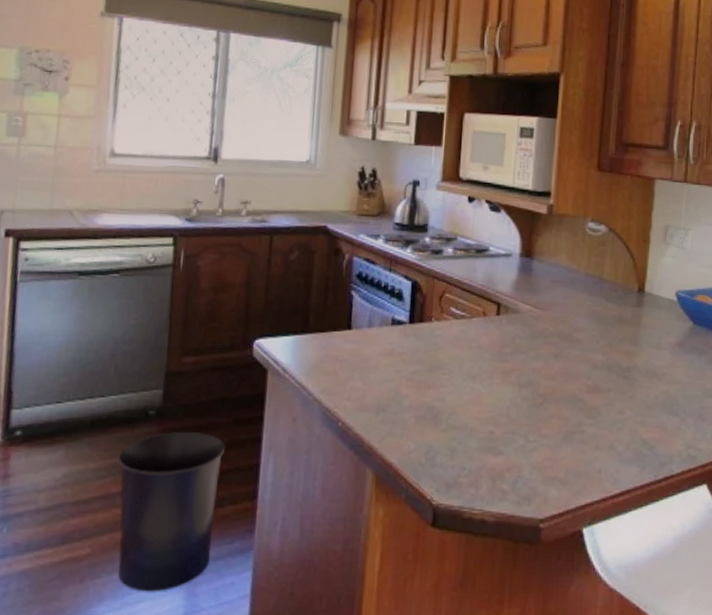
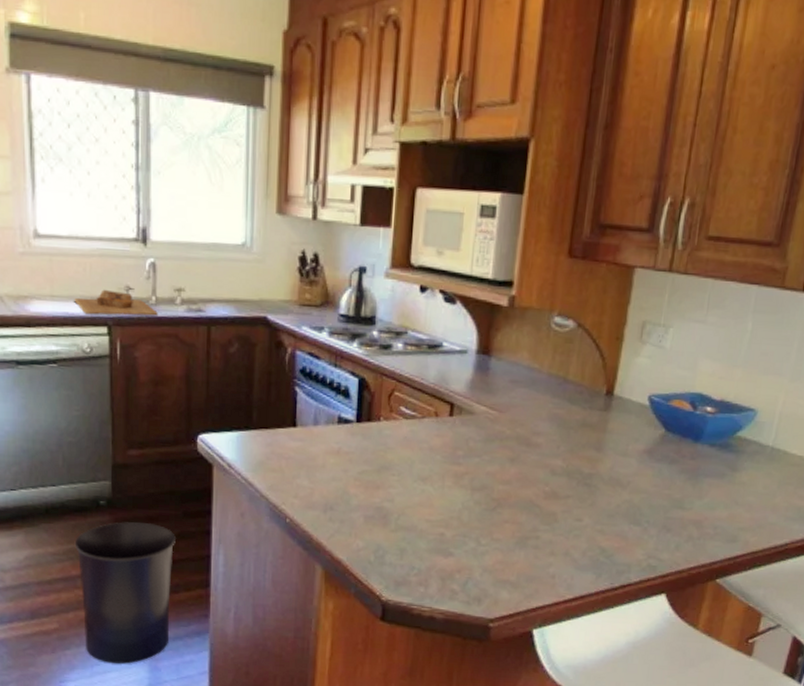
cutting board: none [143,203,223,228] -> present [74,289,158,317]

